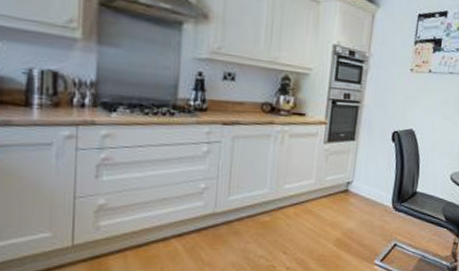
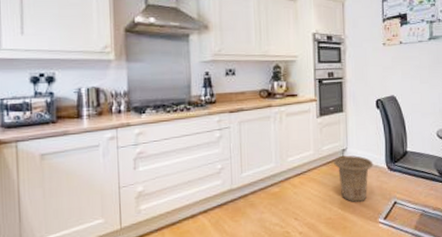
basket: none [335,189,379,240] -> present [333,155,373,202]

